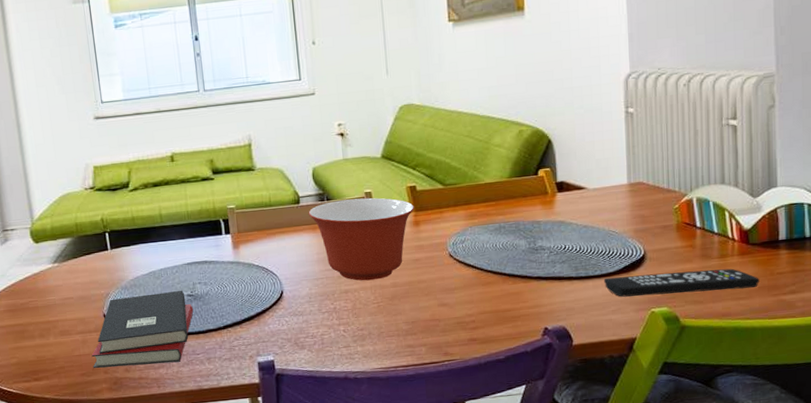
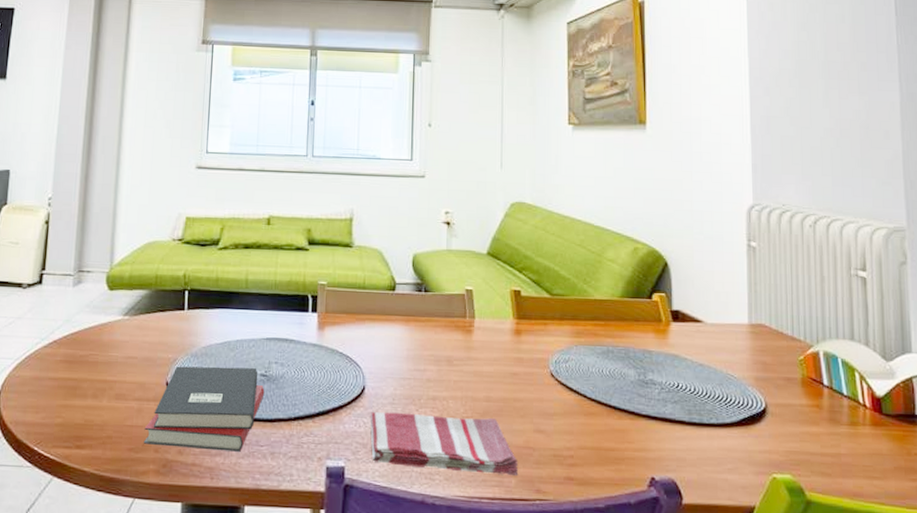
dish towel: none [290,300,427,352] -> present [370,411,518,475]
mixing bowl: present [308,198,415,281] -> none [403,294,518,390]
remote control: present [603,268,759,297] -> none [719,428,895,467]

